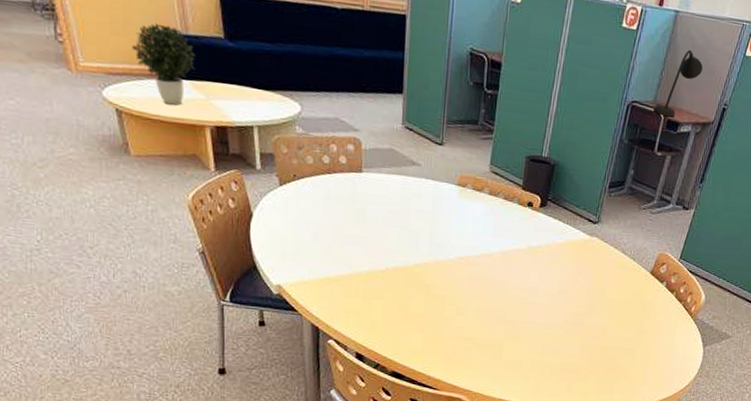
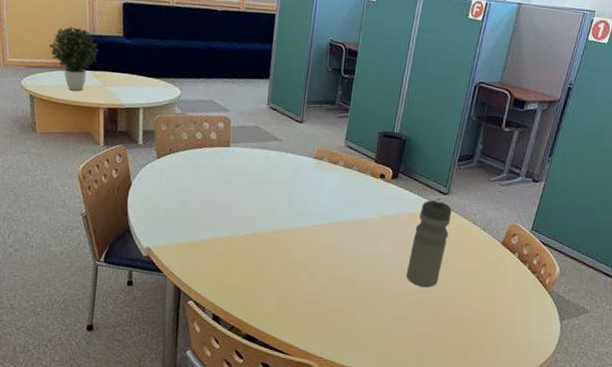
water bottle: none [555,226,602,318] -> present [406,197,452,287]
desk lamp: present [654,49,703,118] -> none [500,36,546,97]

